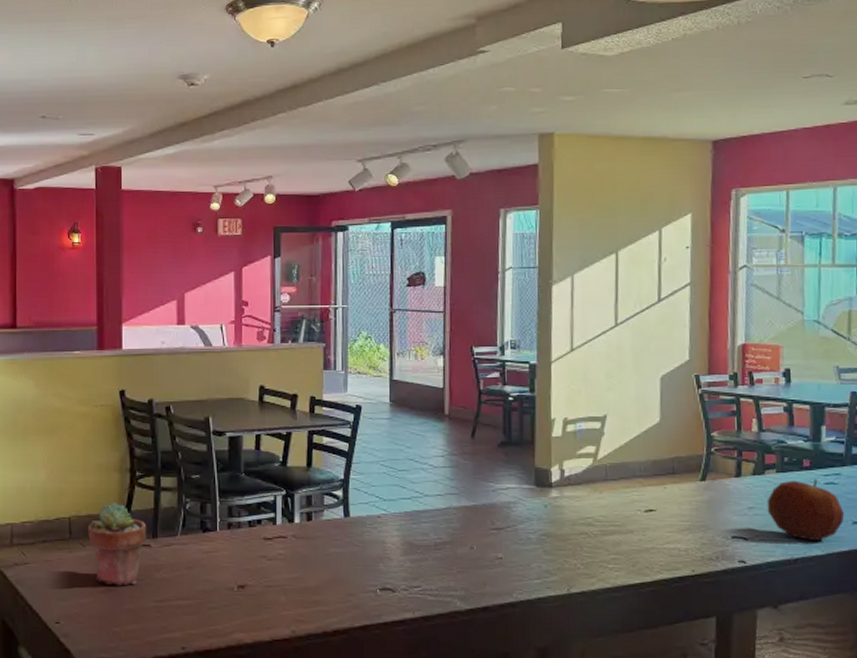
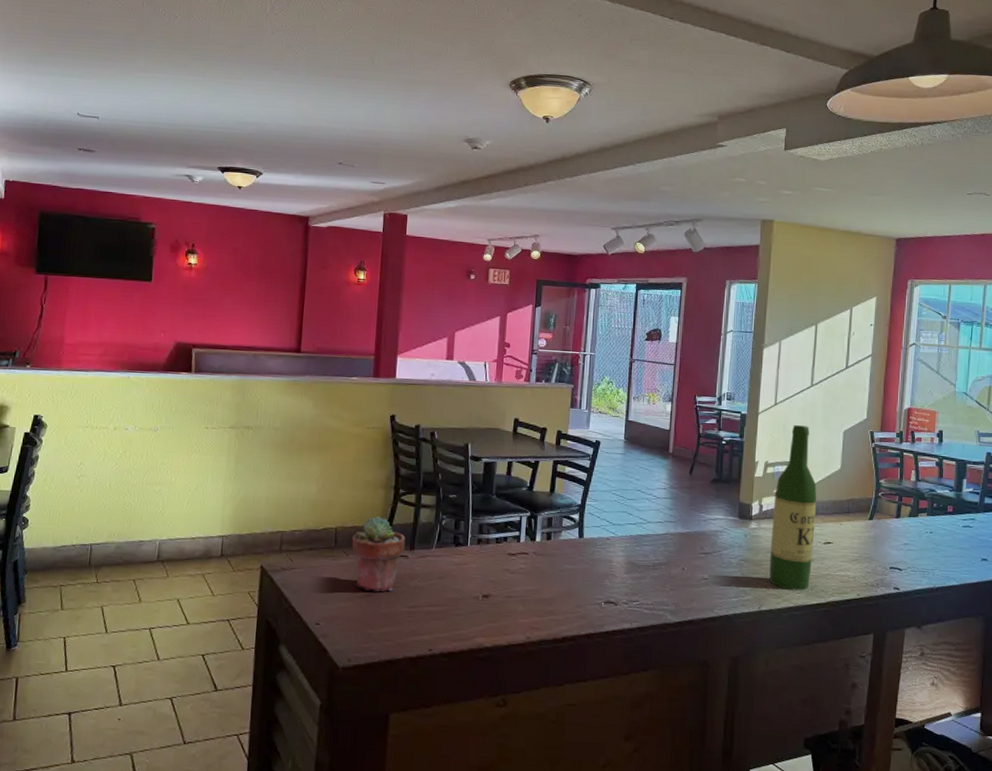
wine bottle: none [577,373,633,568] -> present [769,425,817,591]
apple: present [767,479,845,540] -> none [918,522,976,573]

